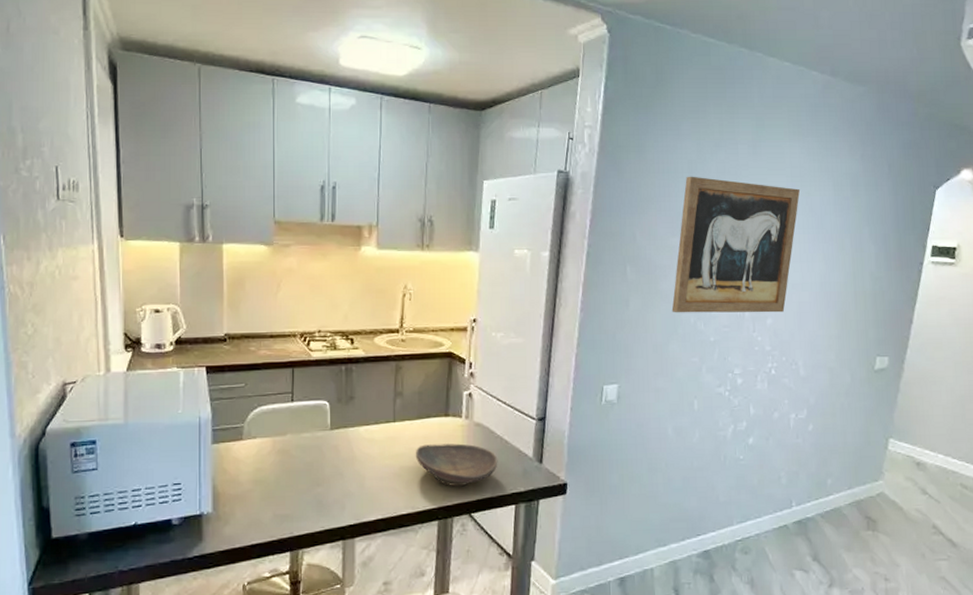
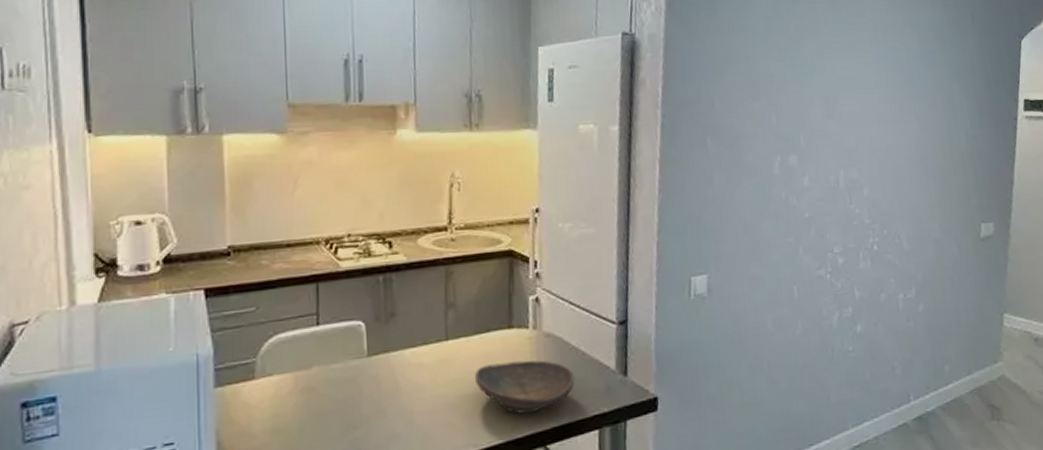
wall art: present [671,176,801,313] -> none [760,34,885,188]

